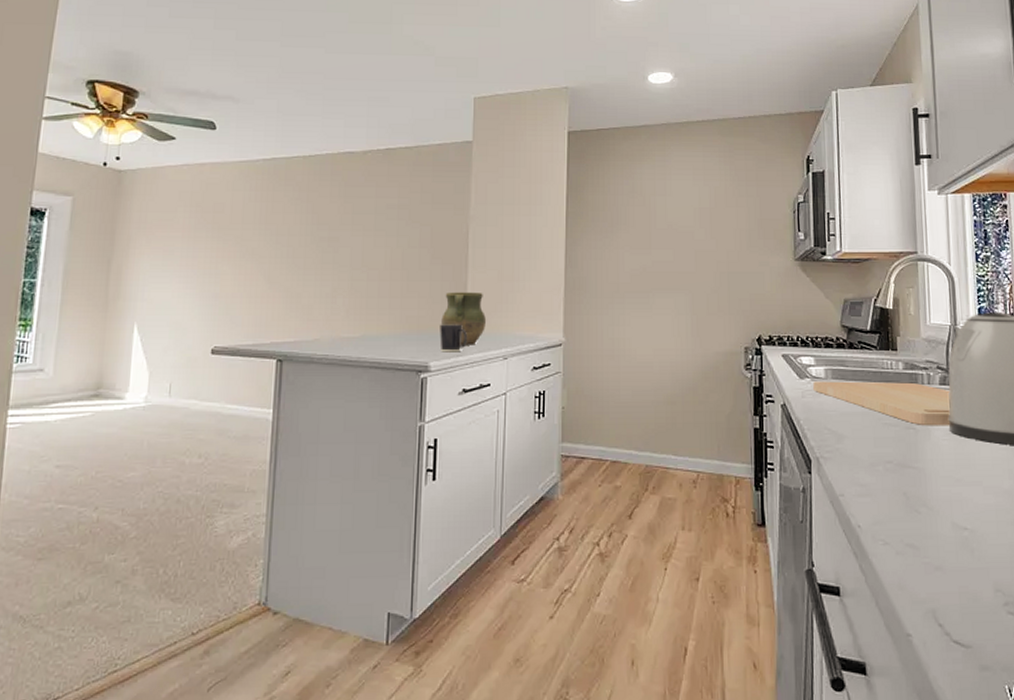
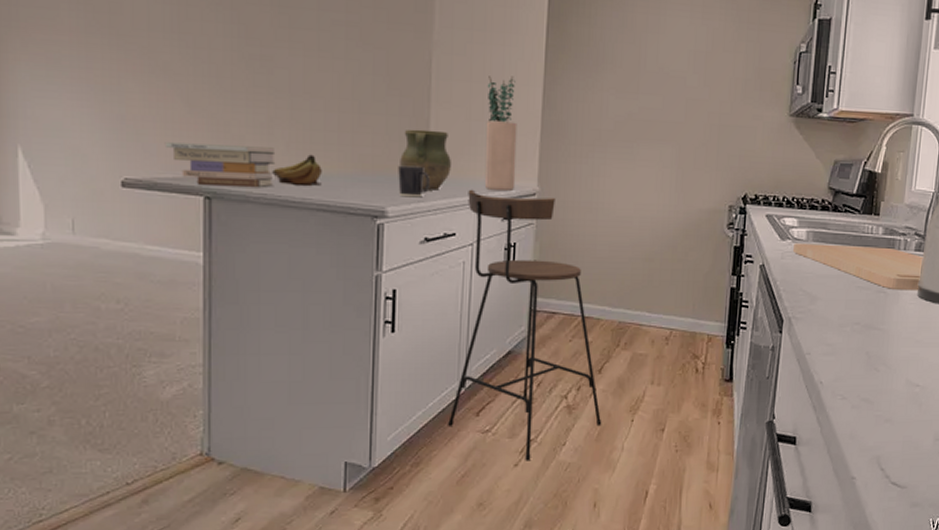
books: none [248,314,337,350] -> present [164,142,276,188]
fruit: none [334,318,375,347] -> present [272,154,322,187]
bar stool: none [485,342,635,613] -> present [448,189,602,461]
vase: none [515,241,543,344] -> present [484,76,517,192]

